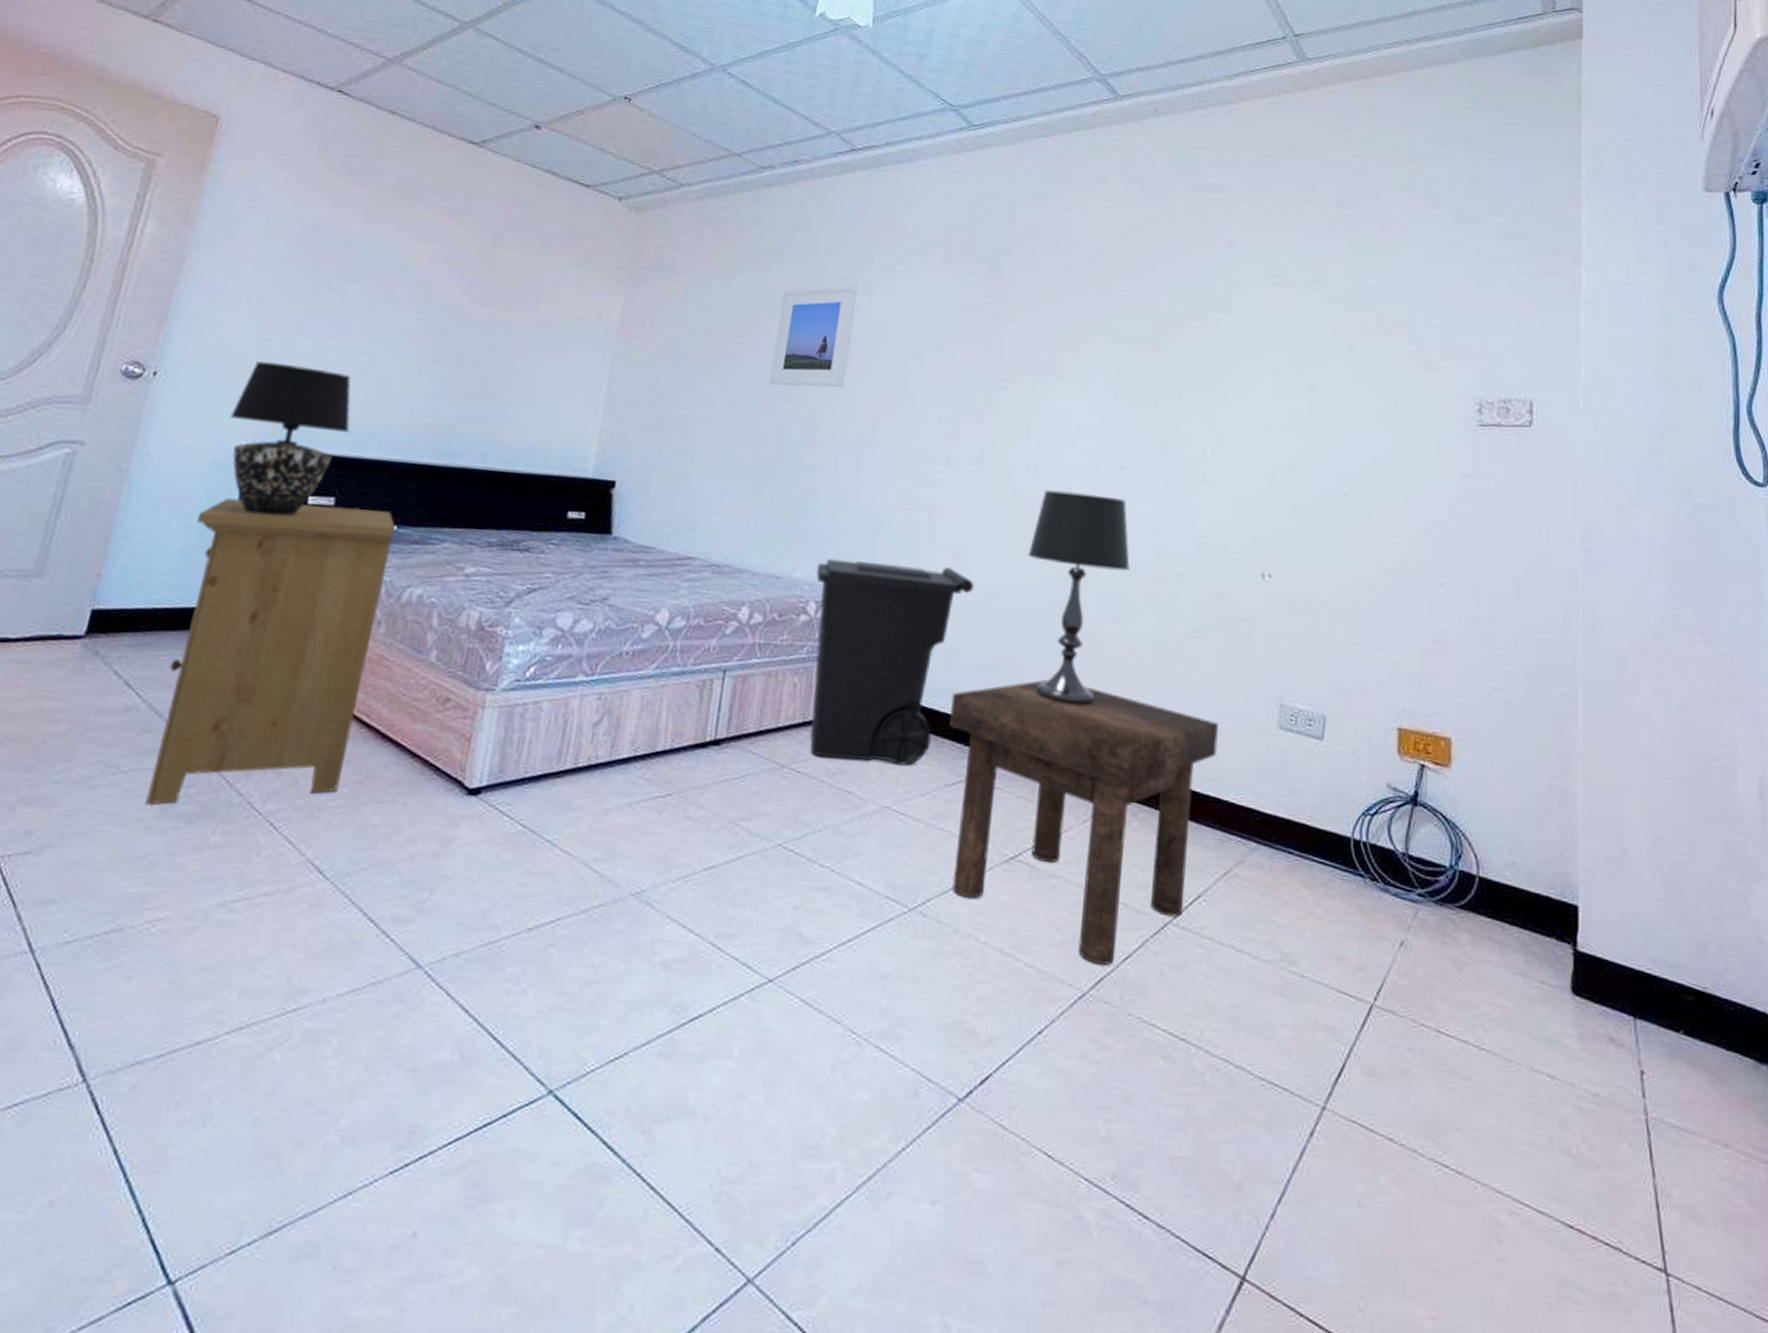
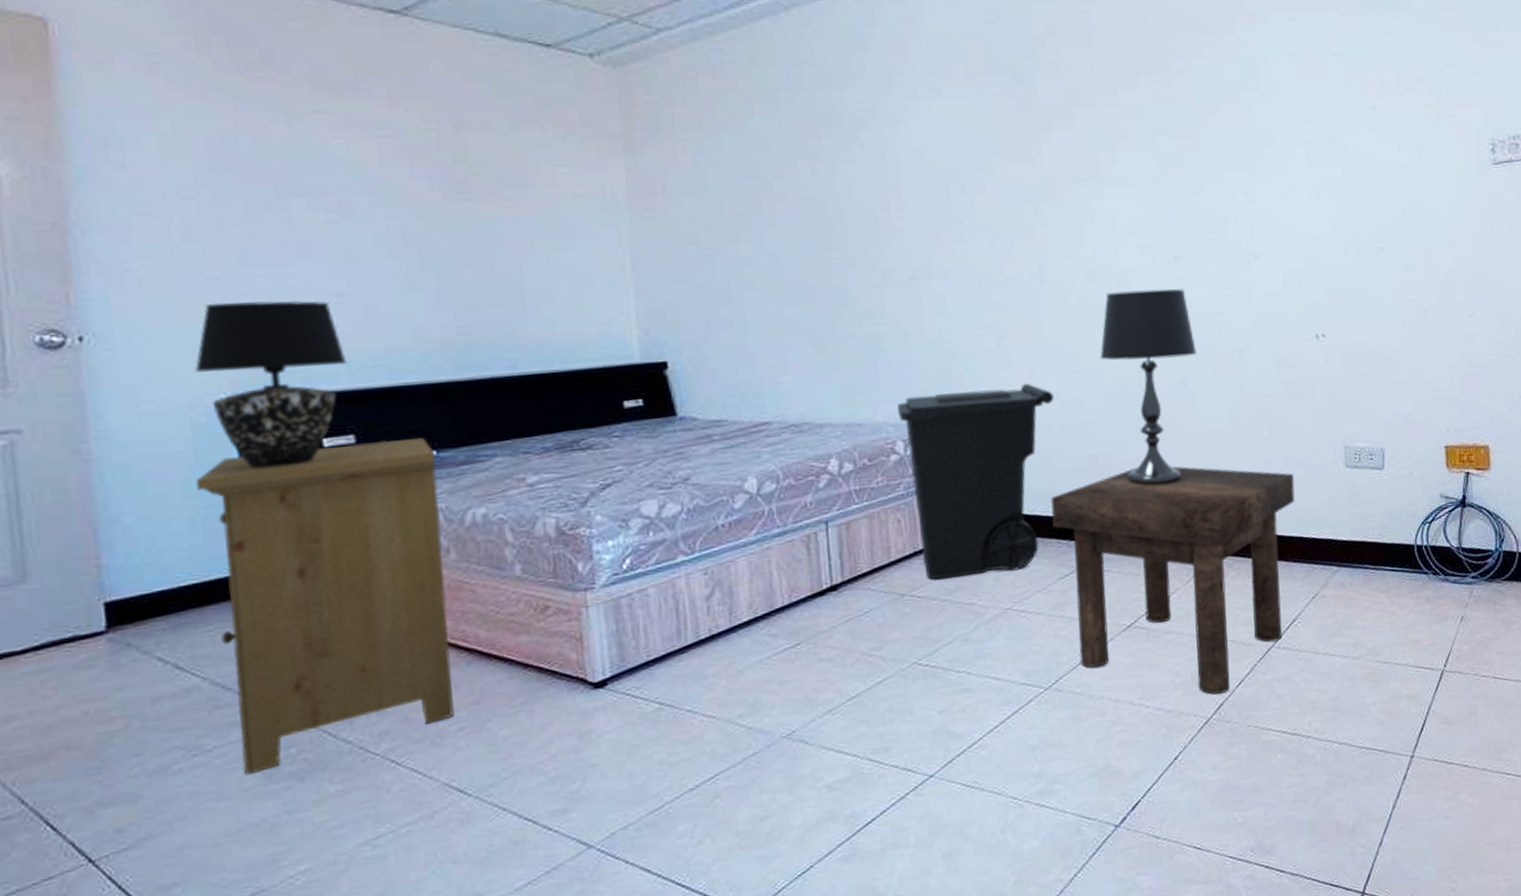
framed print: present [769,285,858,388] -> none [801,116,887,236]

